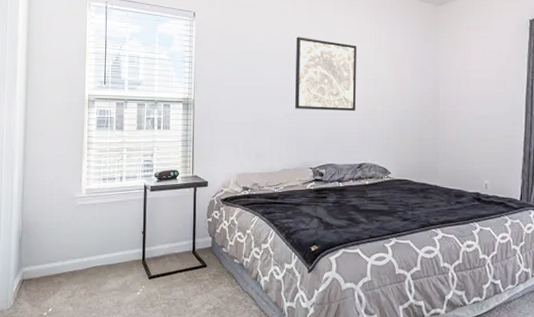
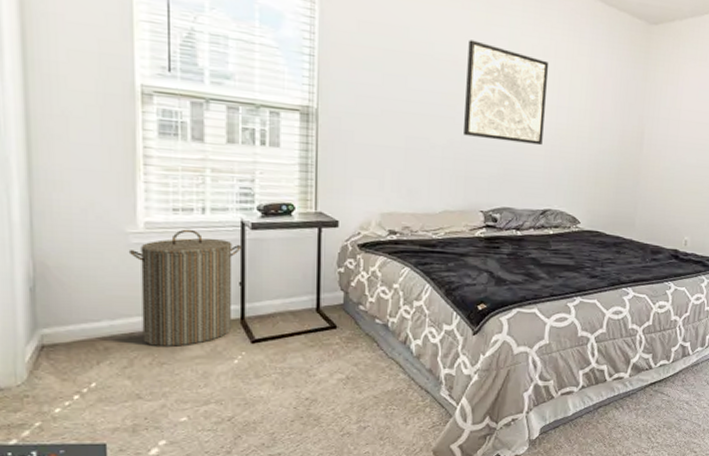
laundry hamper: none [75,193,144,281] -> present [128,229,241,347]

